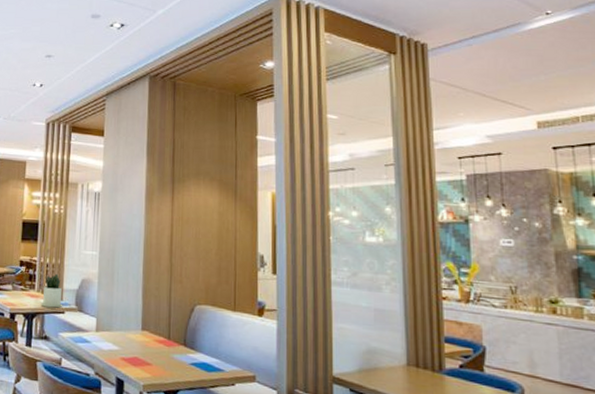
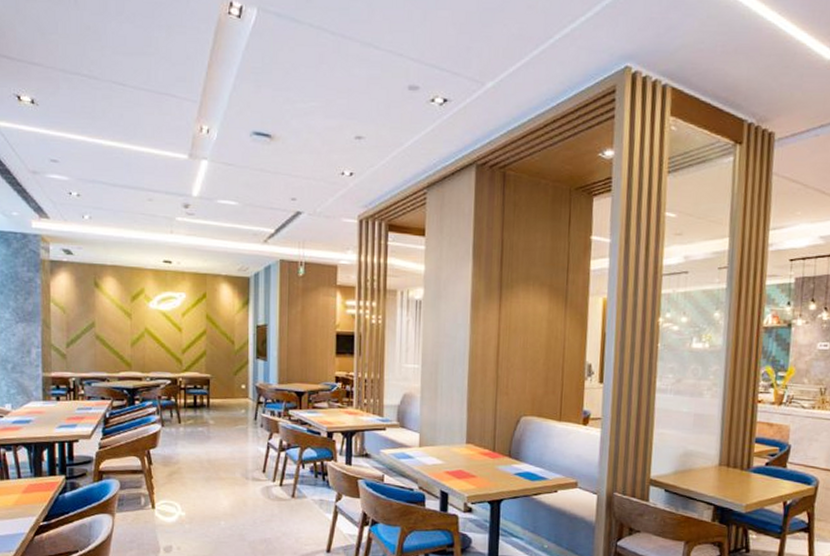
planter: present [40,273,63,308] -> none [360,389,384,425]

